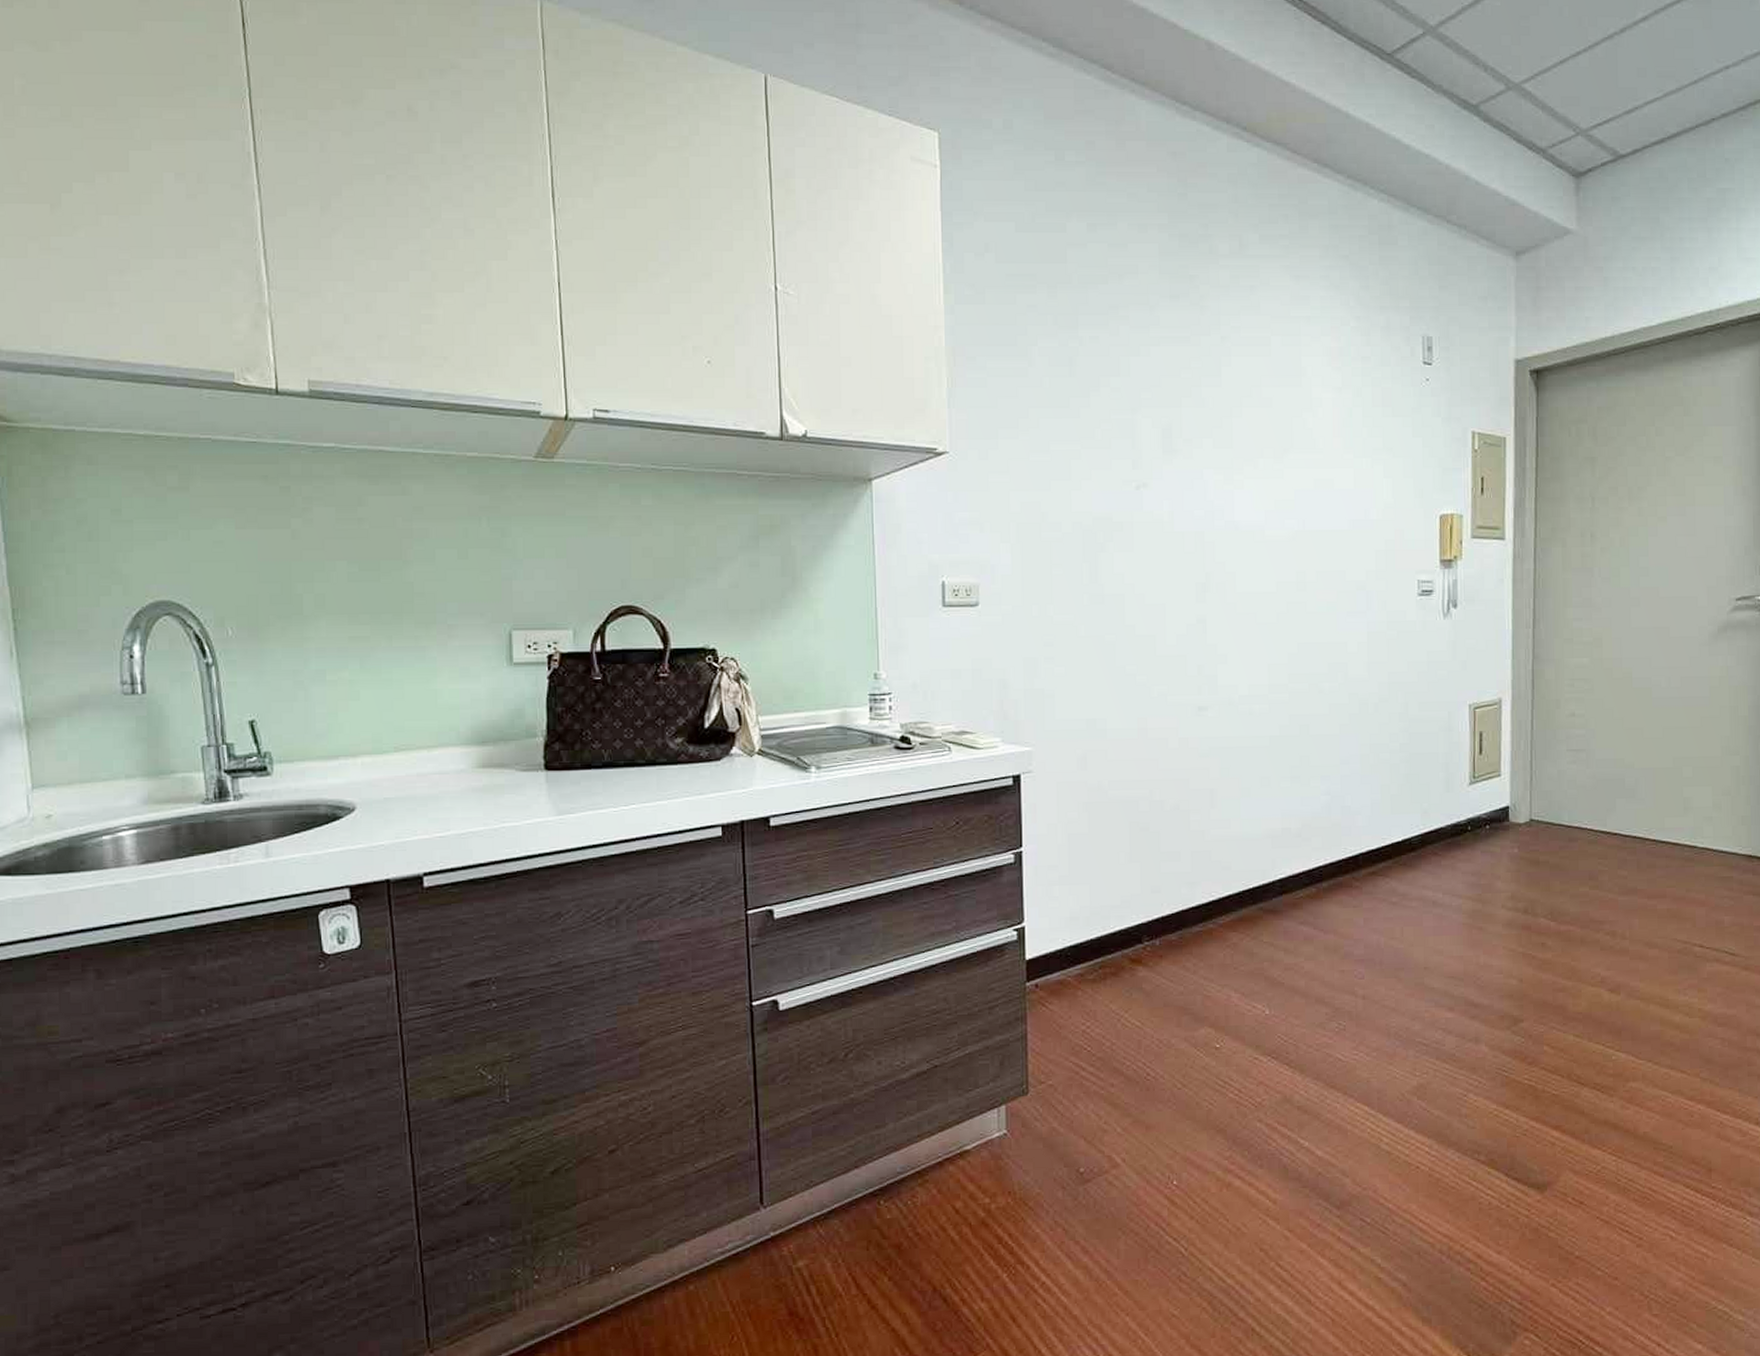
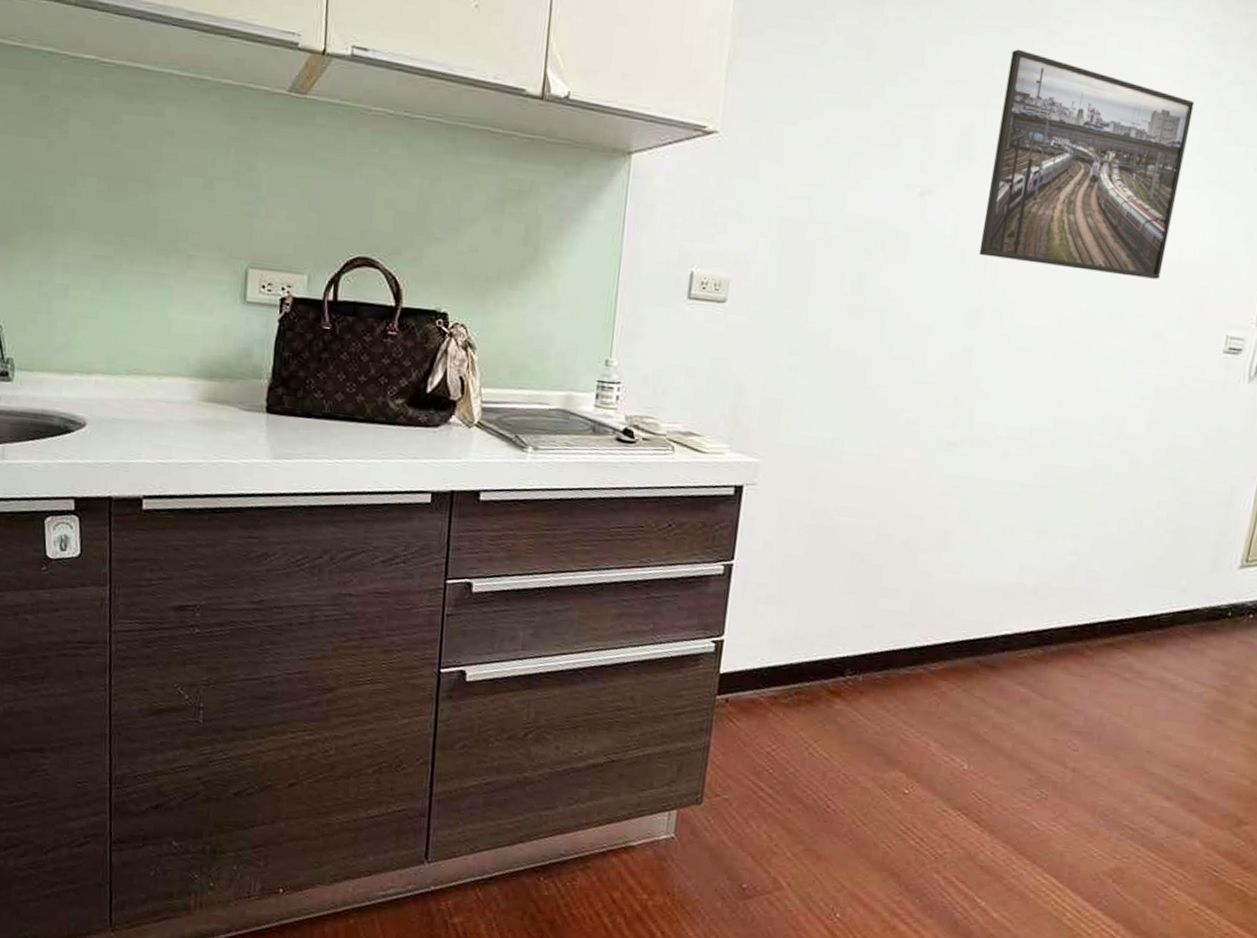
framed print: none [1193,354,1354,539] -> present [978,49,1195,279]

